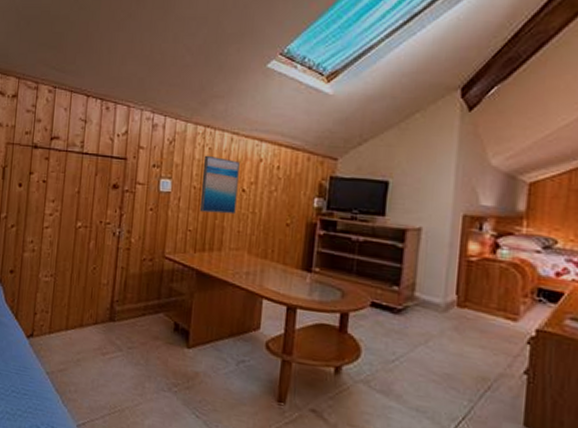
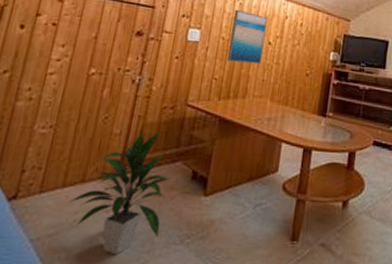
indoor plant: none [72,282,157,394] -> present [68,131,173,255]

